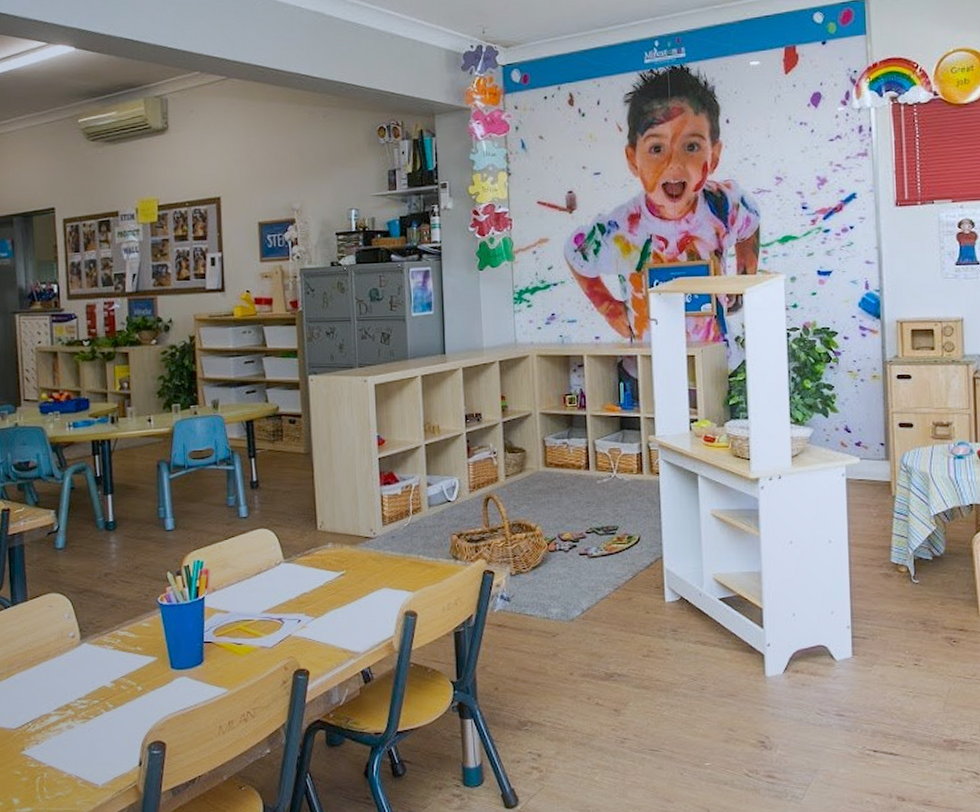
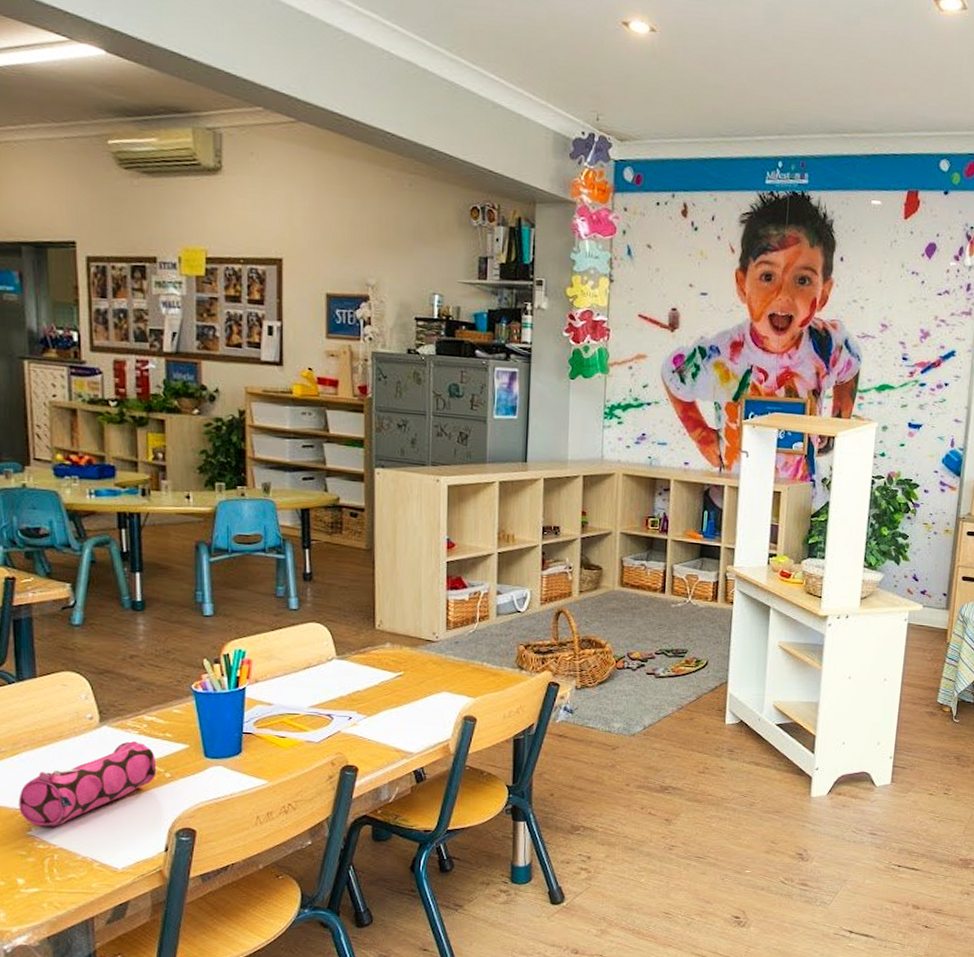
pencil case: none [14,657,130,746] -> present [18,741,157,827]

